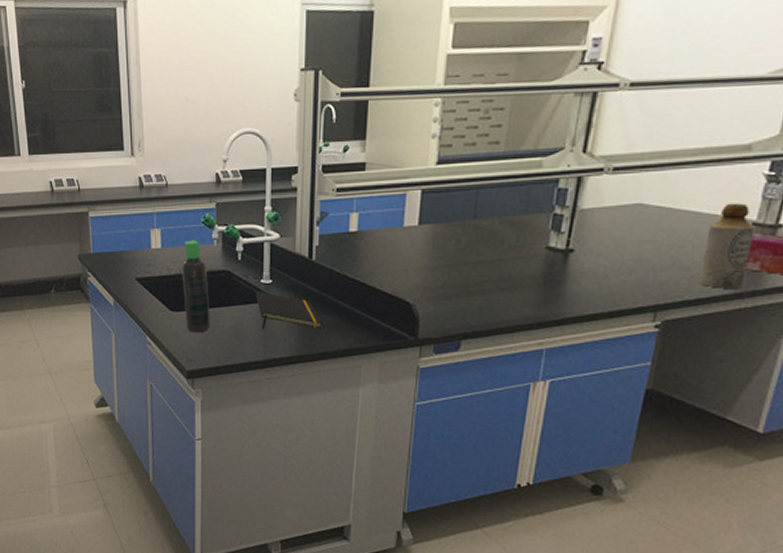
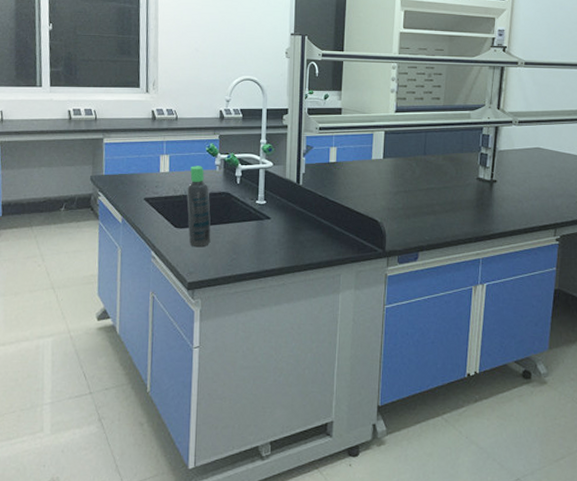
notepad: present [255,292,322,330] -> none [251,211,308,245]

